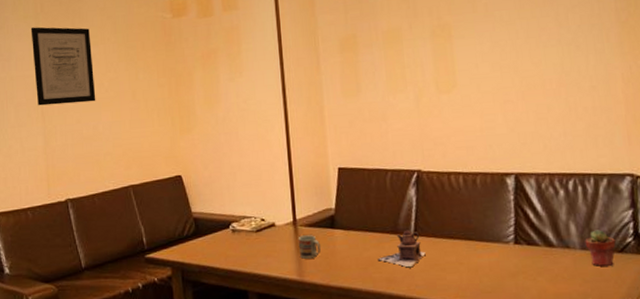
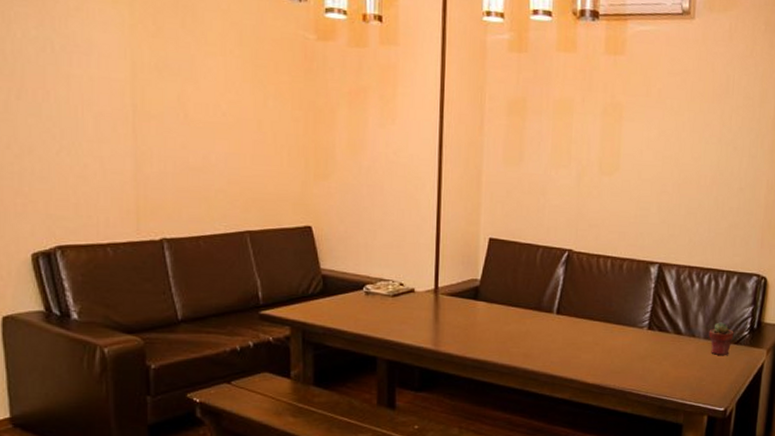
wall art: present [30,27,96,106] -> none [122,17,209,126]
cup: present [298,235,321,259] -> none [437,304,460,329]
teapot: present [377,229,426,268] -> none [517,307,565,345]

